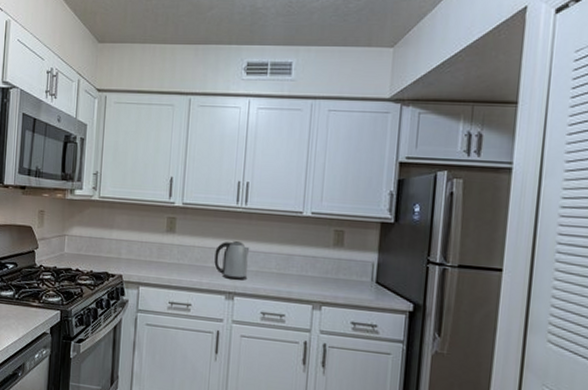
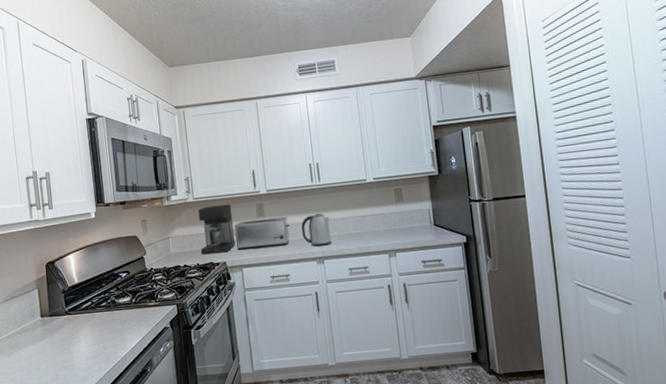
coffee maker: none [97,208,140,265] -> present [198,204,236,255]
toaster: none [138,233,202,271] -> present [235,217,290,250]

